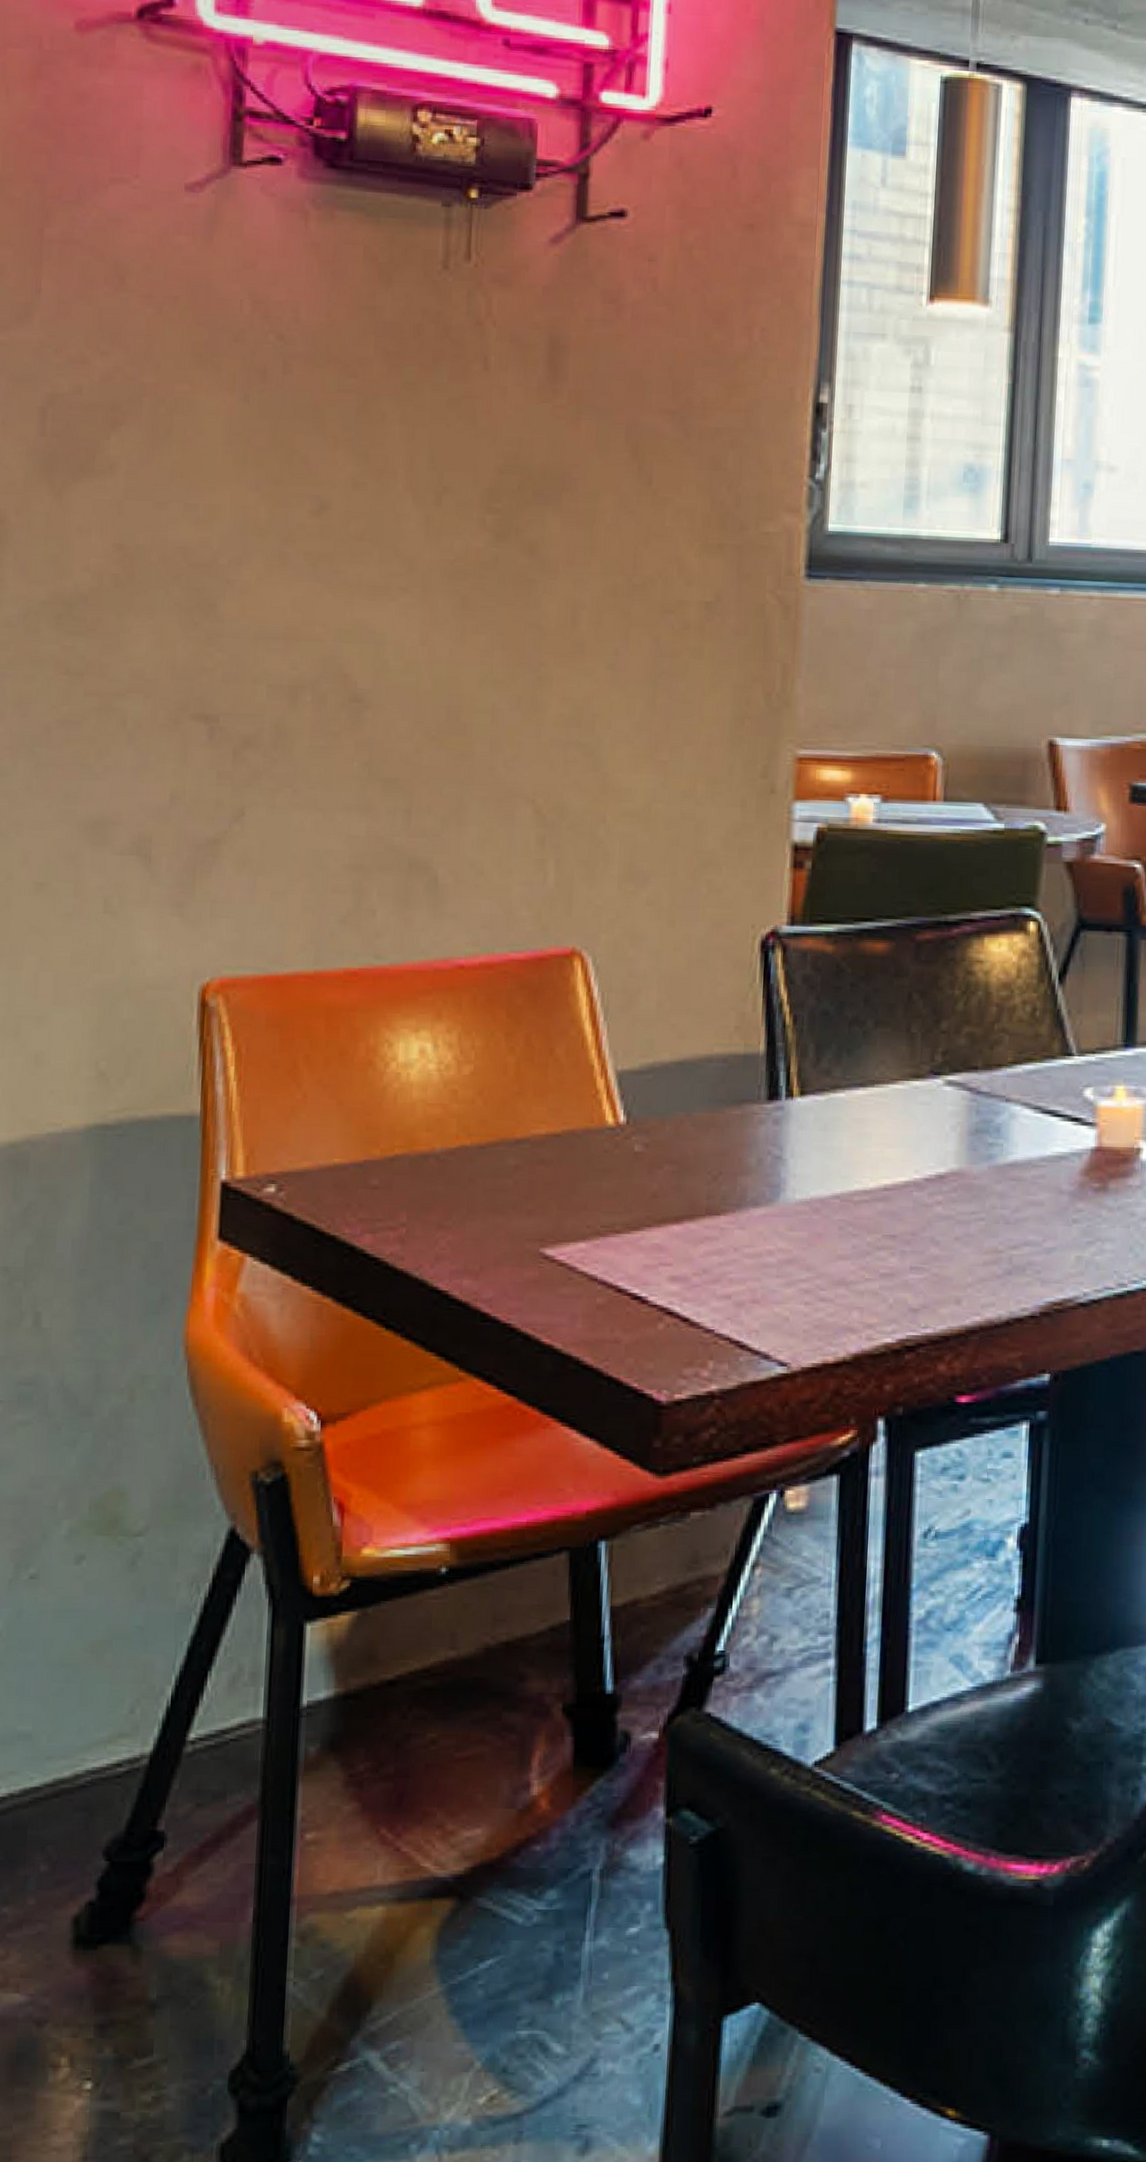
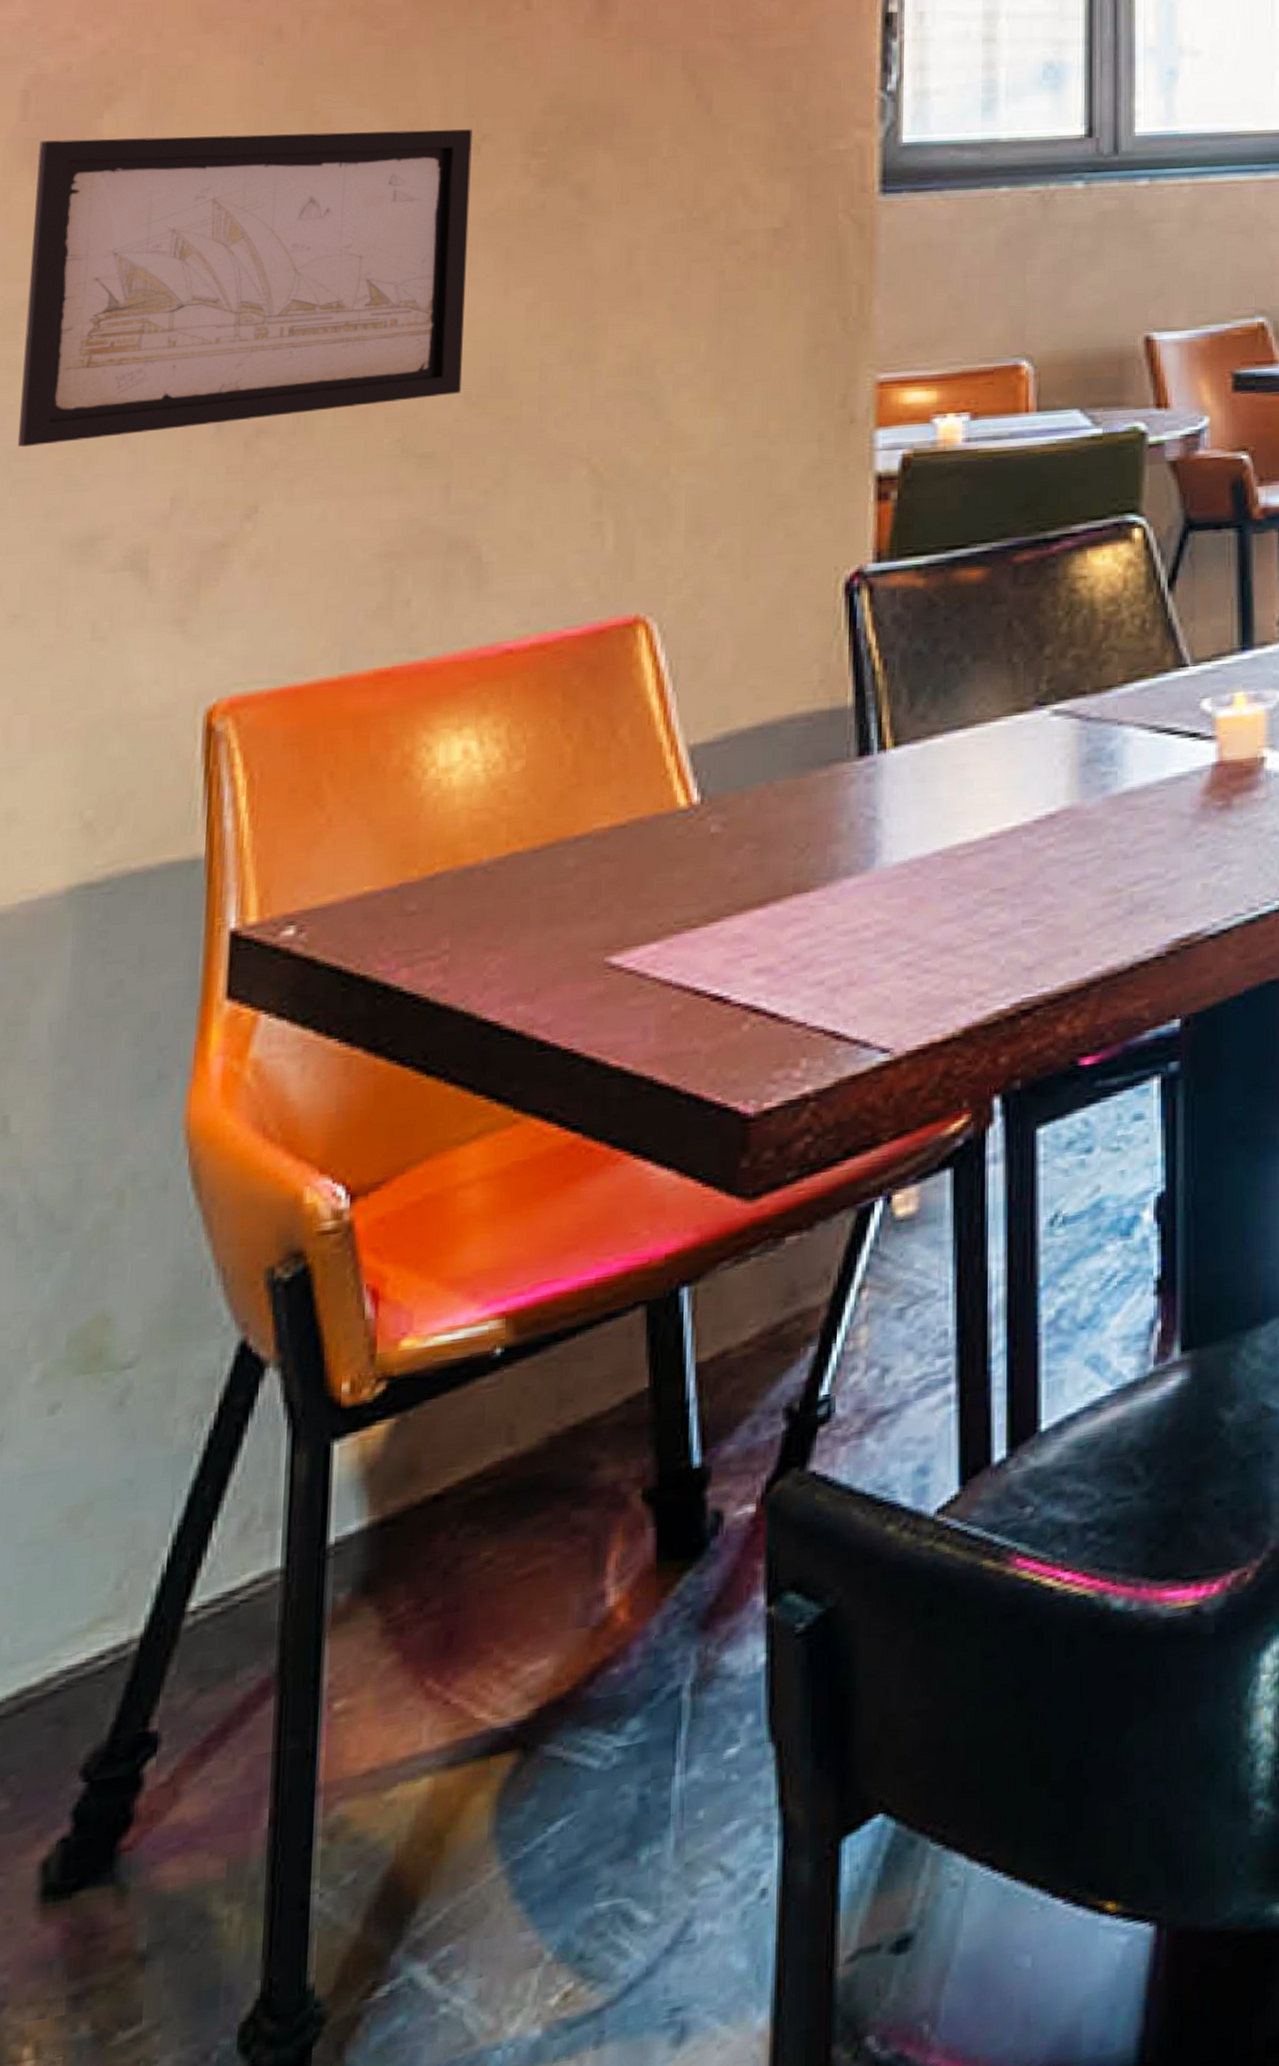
wall art: none [40,456,435,735] -> present [17,129,472,447]

